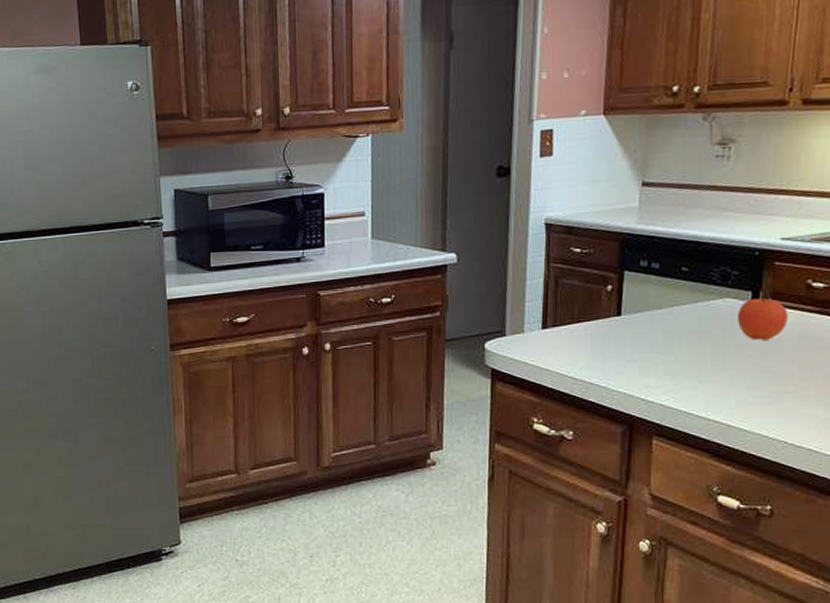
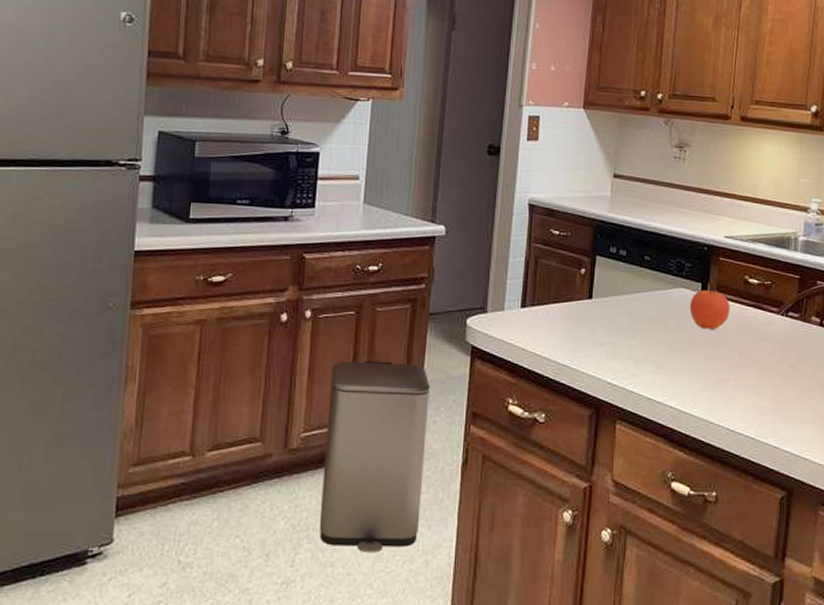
pedal bin: none [354,386,452,557] -> present [320,361,430,553]

